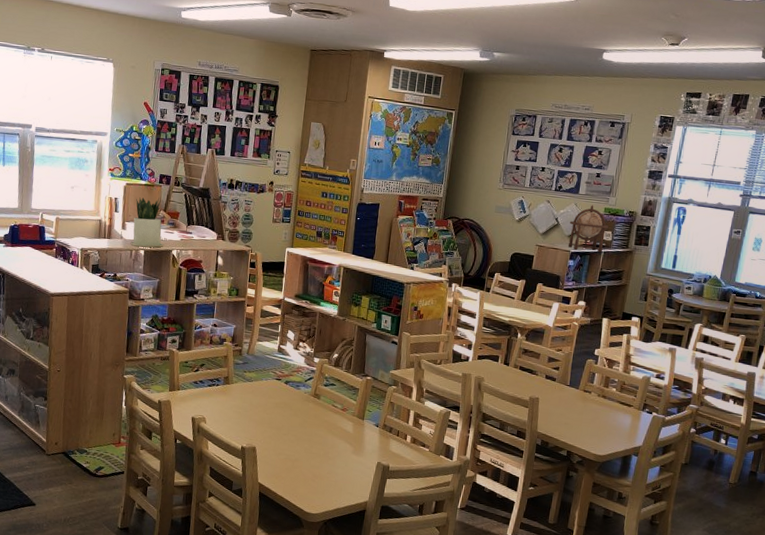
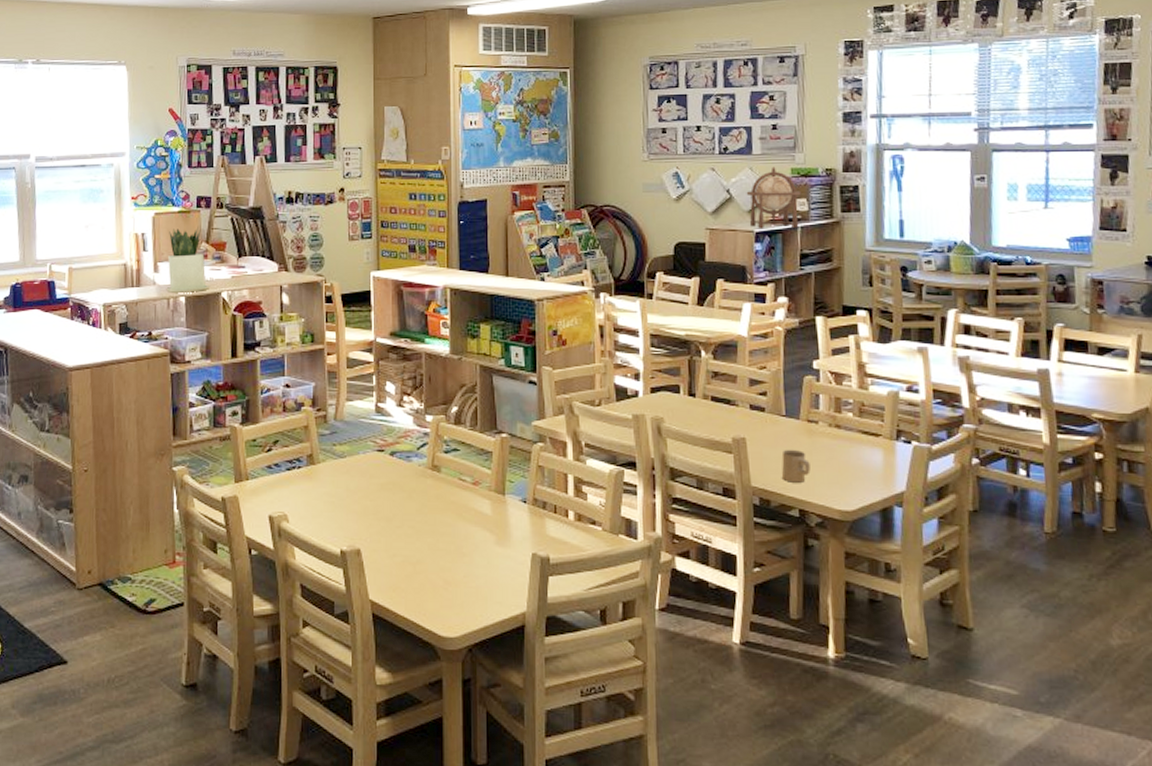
cup: none [559,409,581,433] -> present [781,449,811,483]

